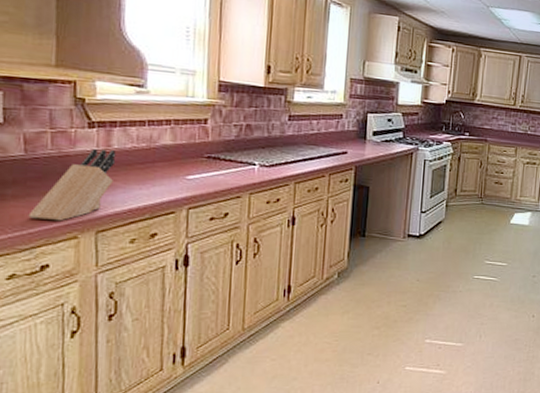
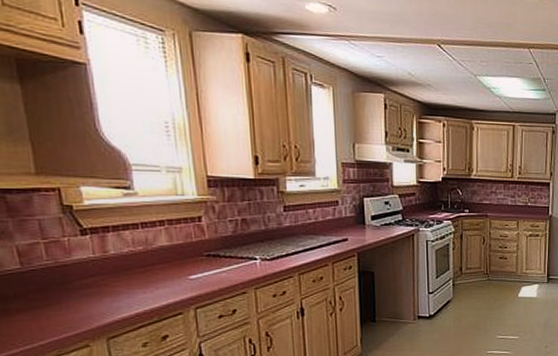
knife block: present [28,148,117,221] -> none [36,255,115,331]

